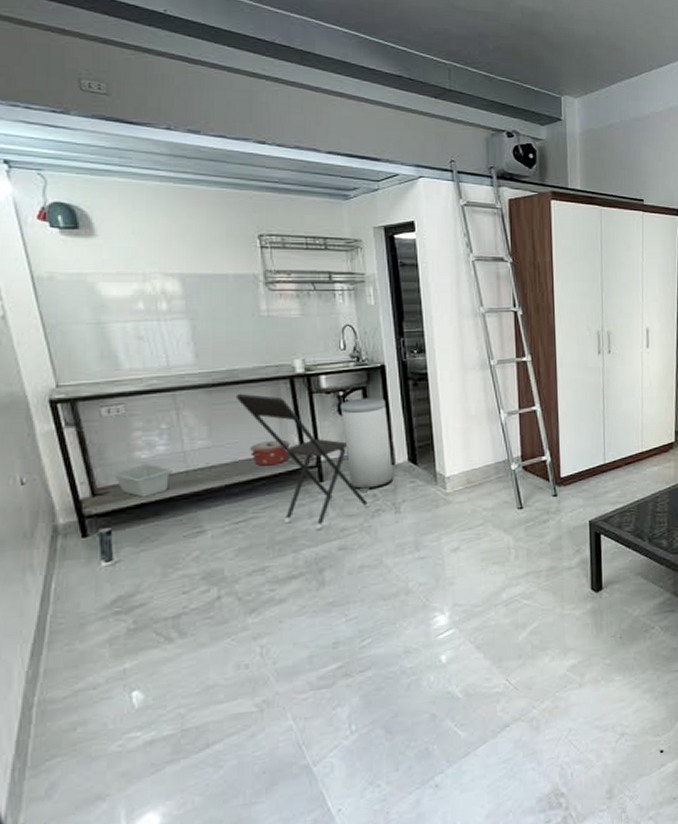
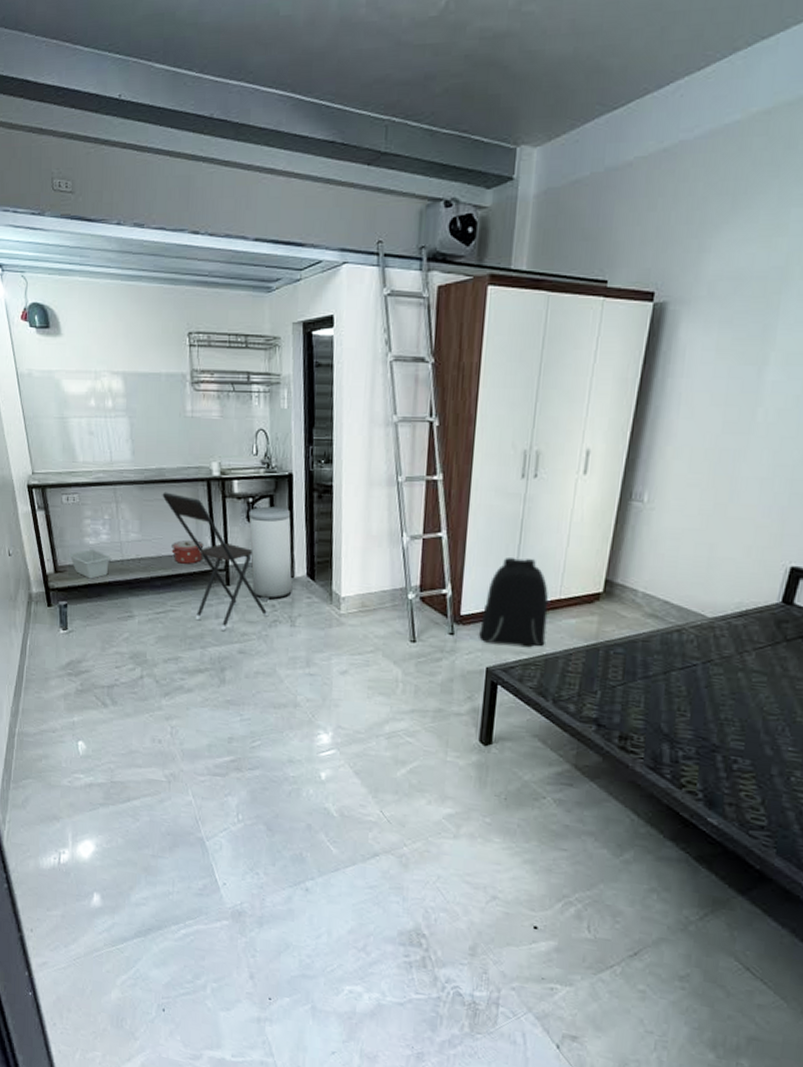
backpack: none [579,421,635,499] -> present [479,558,549,647]

